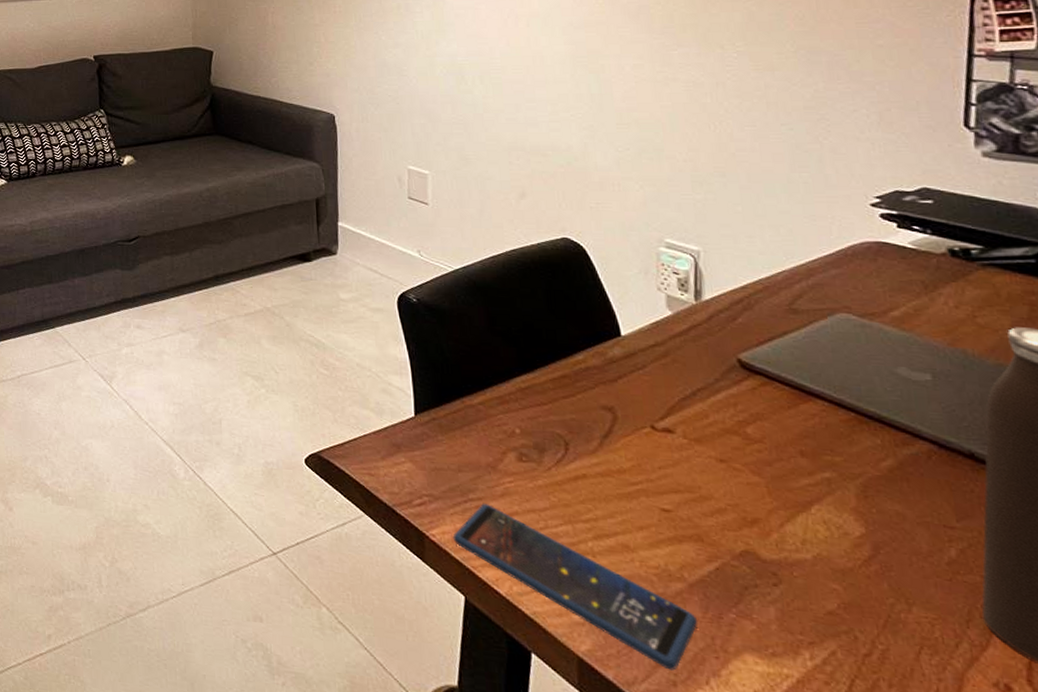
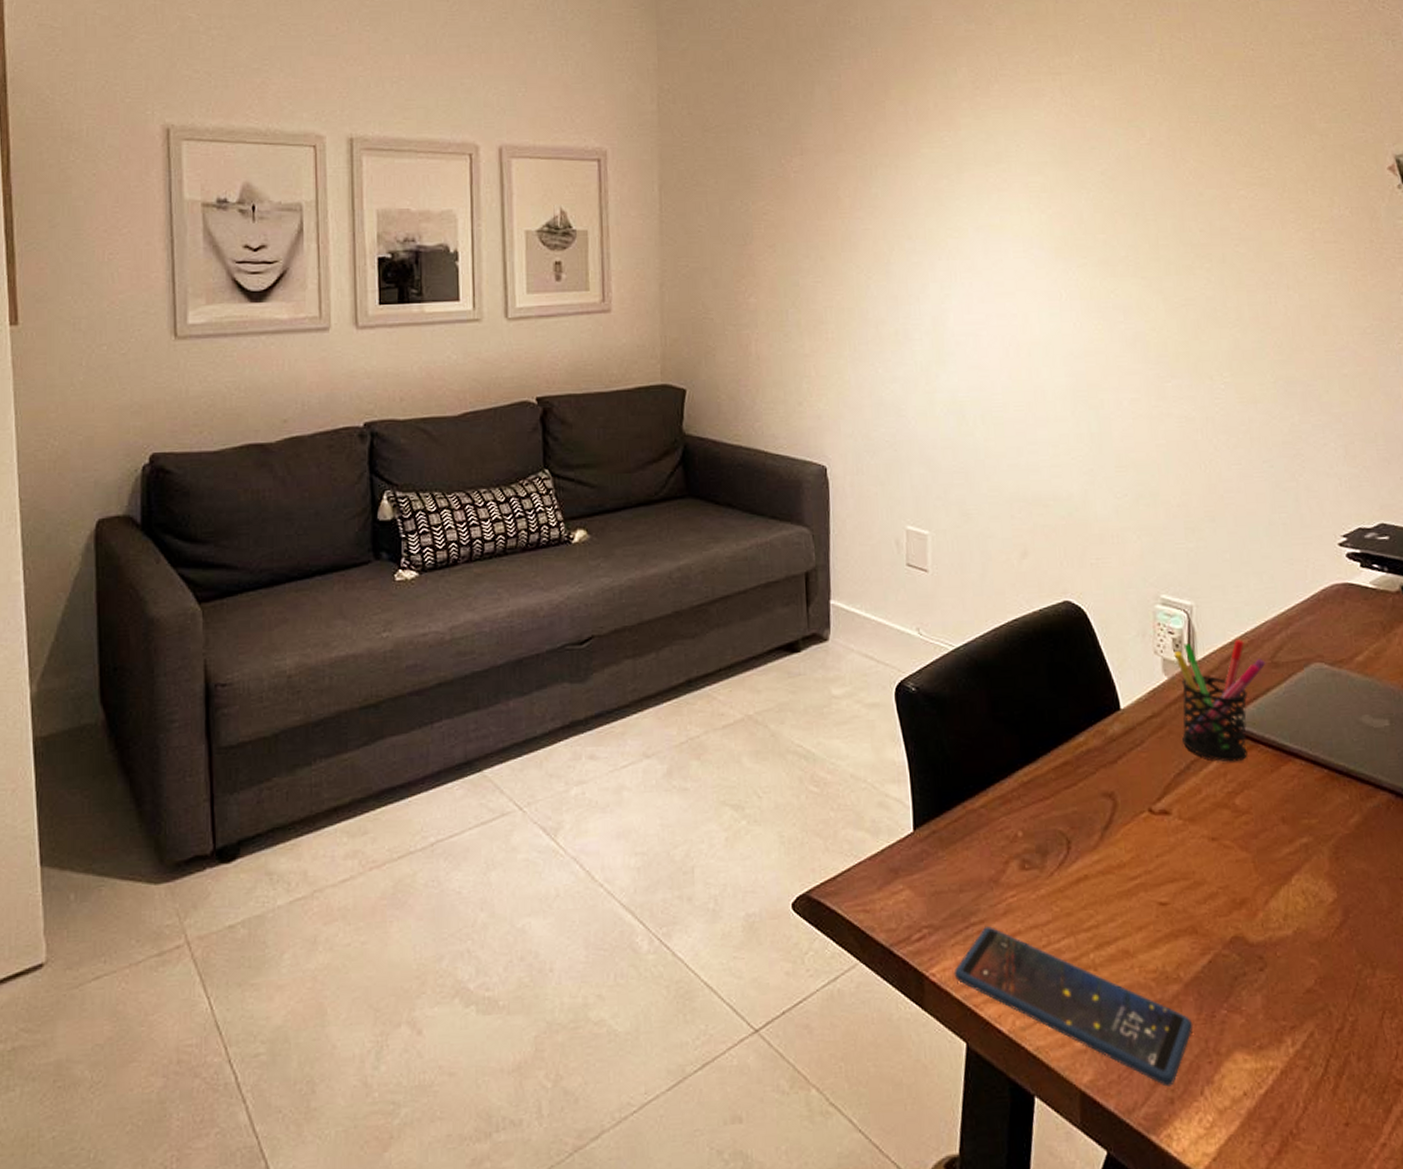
pen holder: none [679,284,783,395] -> present [1174,639,1266,762]

